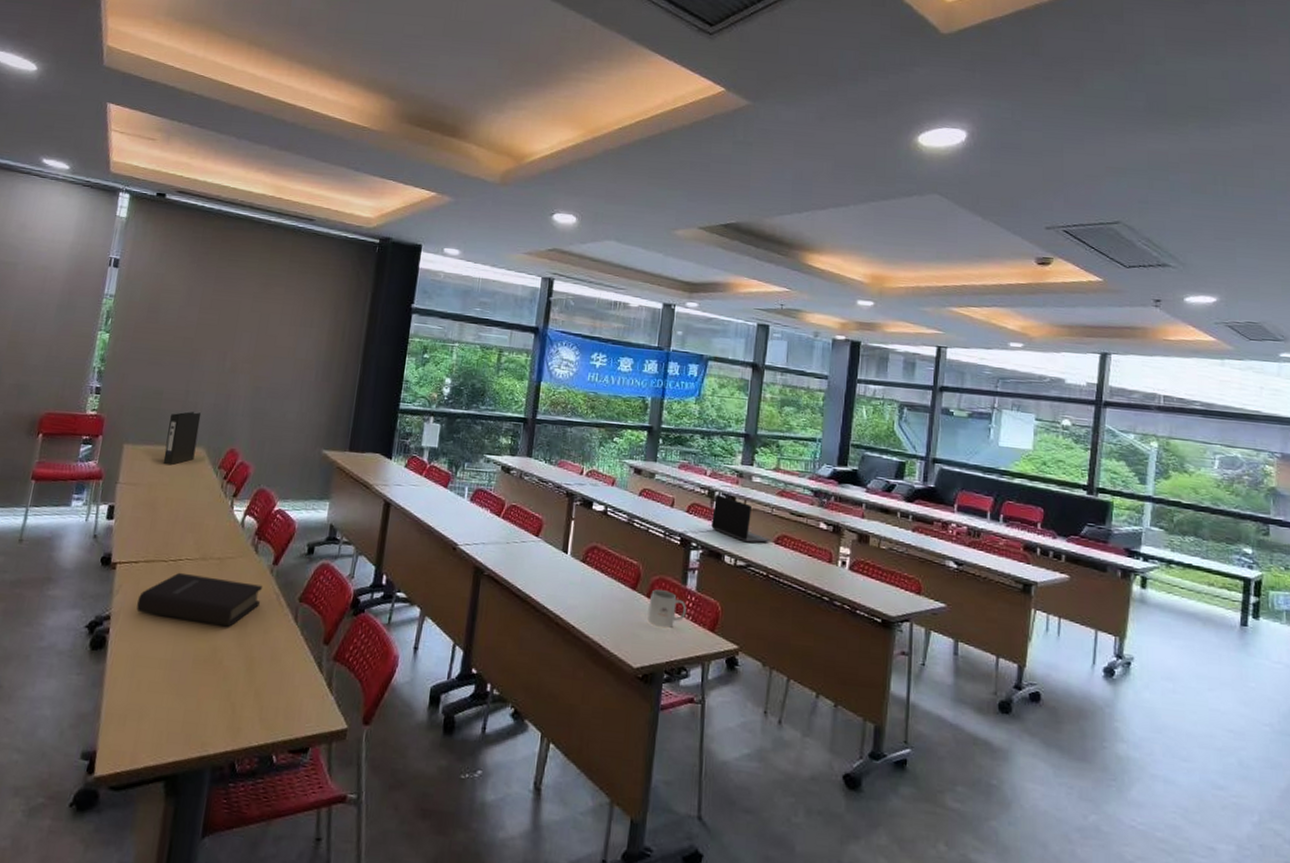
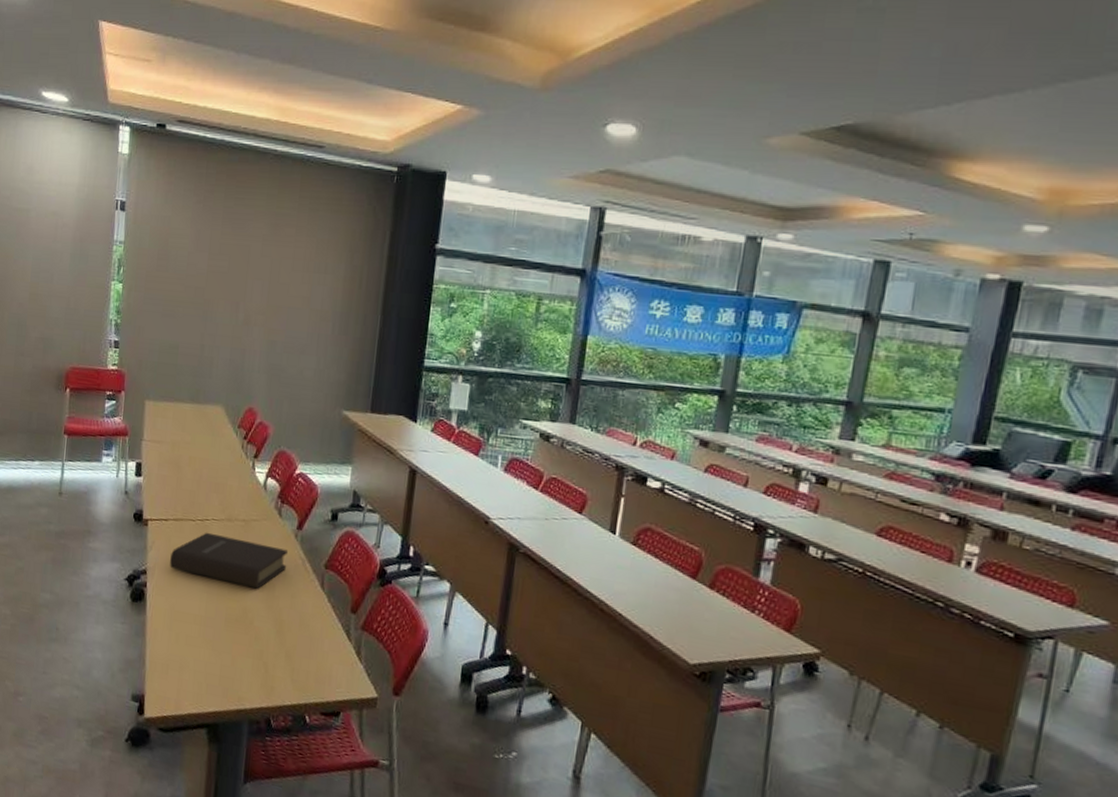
binder: present [163,411,202,466] -> none [183,367,218,424]
mug: present [647,589,687,629] -> none [708,580,758,625]
laptop computer: present [711,494,770,544] -> none [794,474,871,535]

